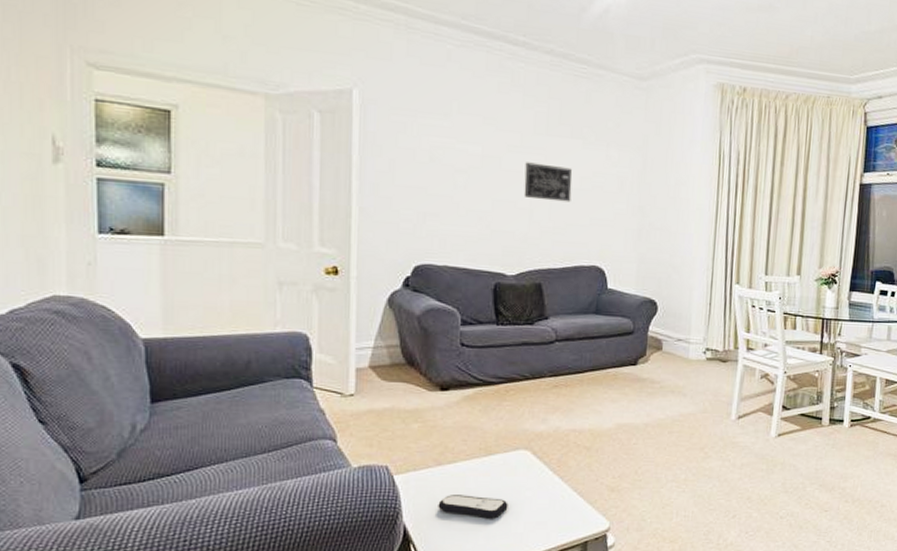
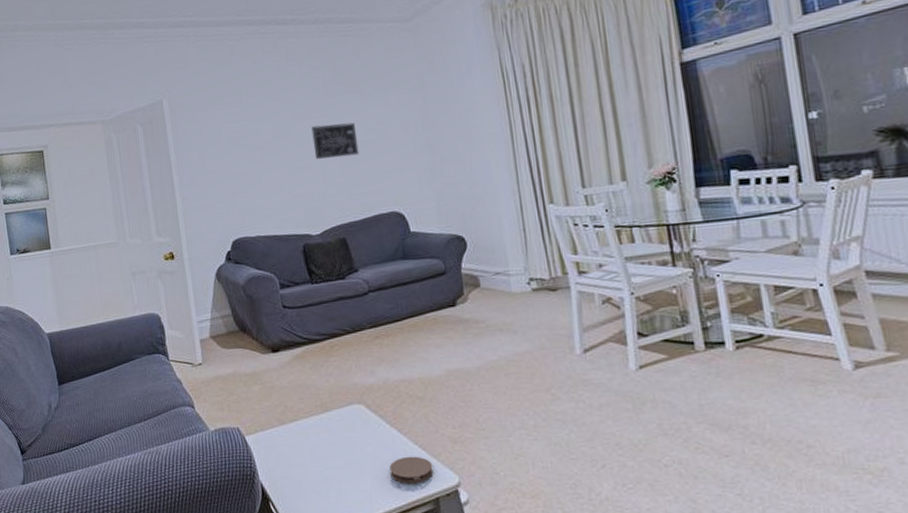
remote control: present [438,495,508,519] -> none [287,452,353,476]
coaster: none [544,502,587,528] -> present [389,456,434,484]

